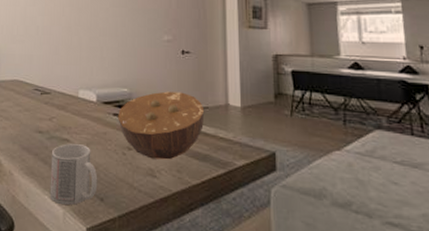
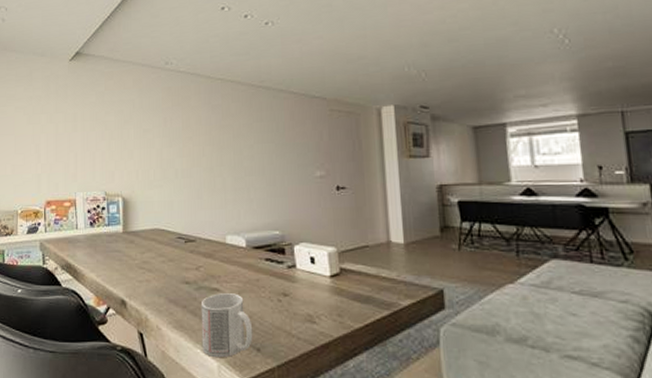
bowl: present [118,91,204,160] -> none [270,231,364,304]

